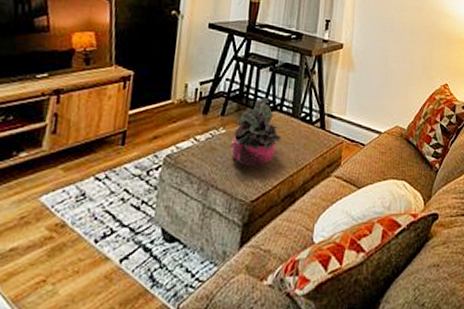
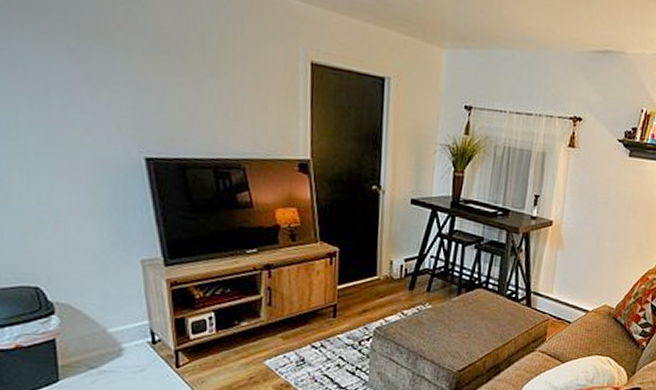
potted plant: present [230,97,282,172] -> none [437,274,487,345]

